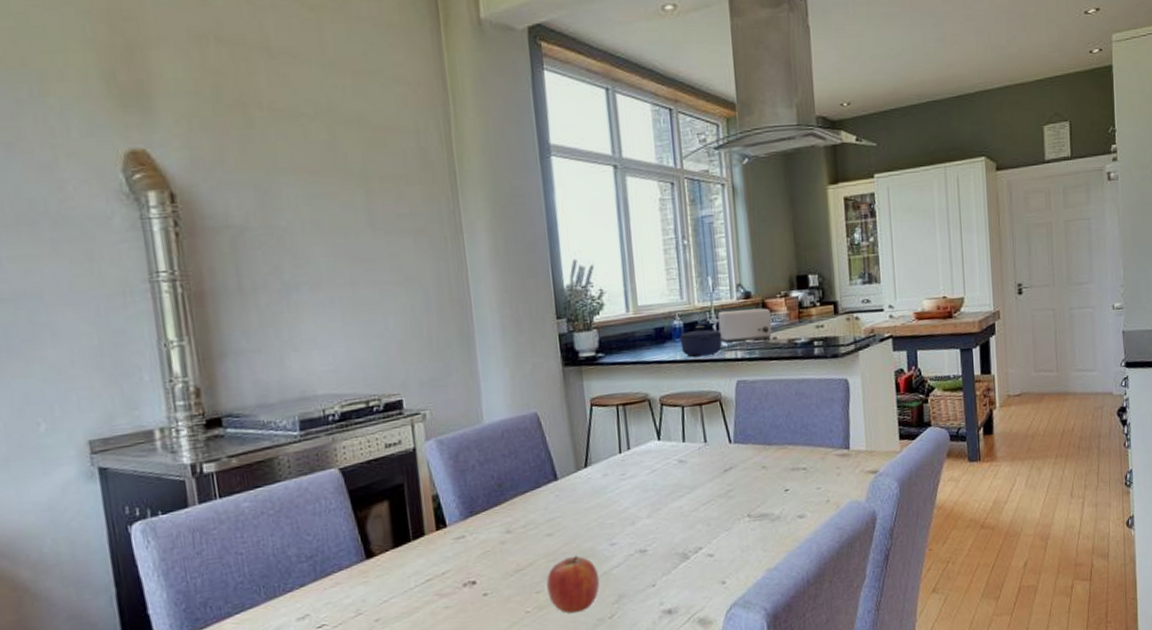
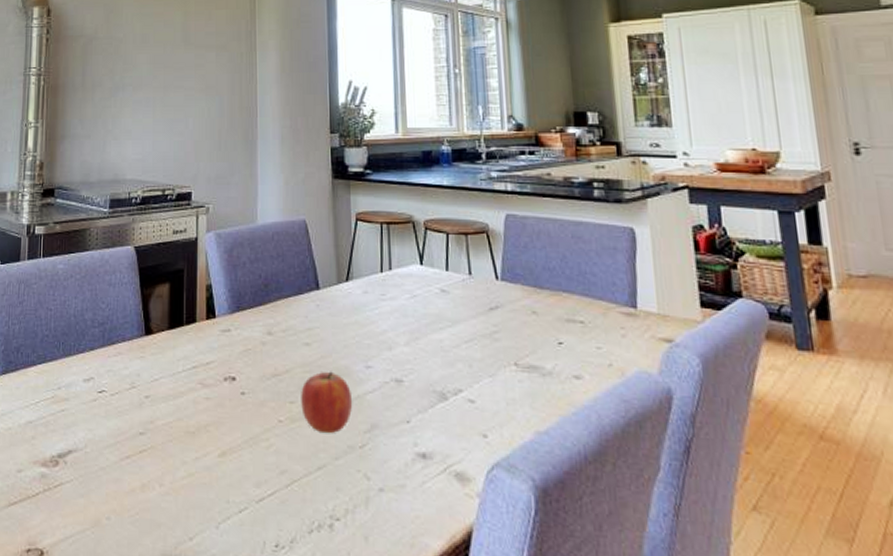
cooking pot: present [680,325,722,357] -> none [447,152,492,185]
toaster: present [717,308,772,344] -> none [487,140,546,175]

